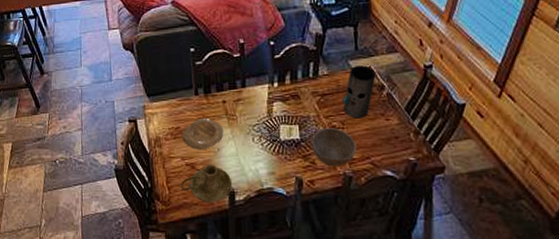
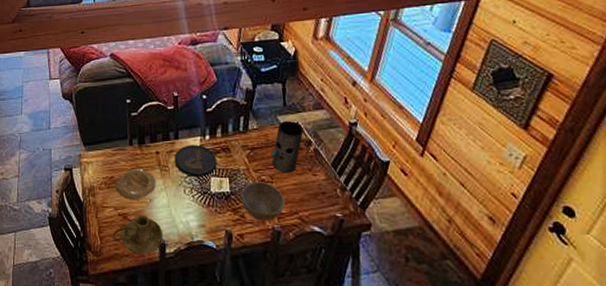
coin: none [242,92,287,125] -> present [174,144,217,177]

